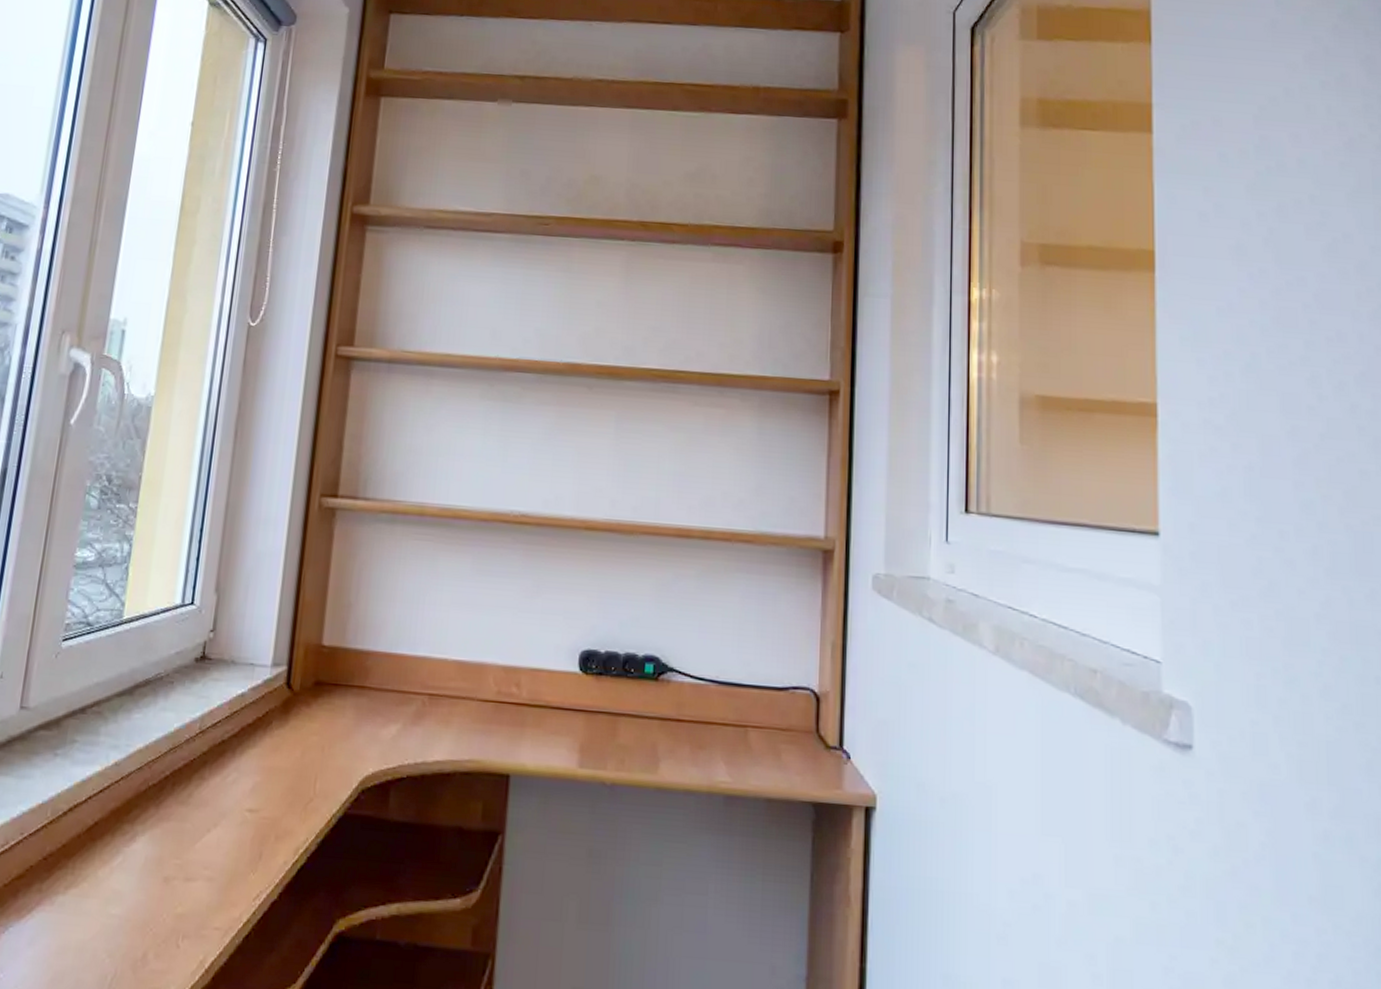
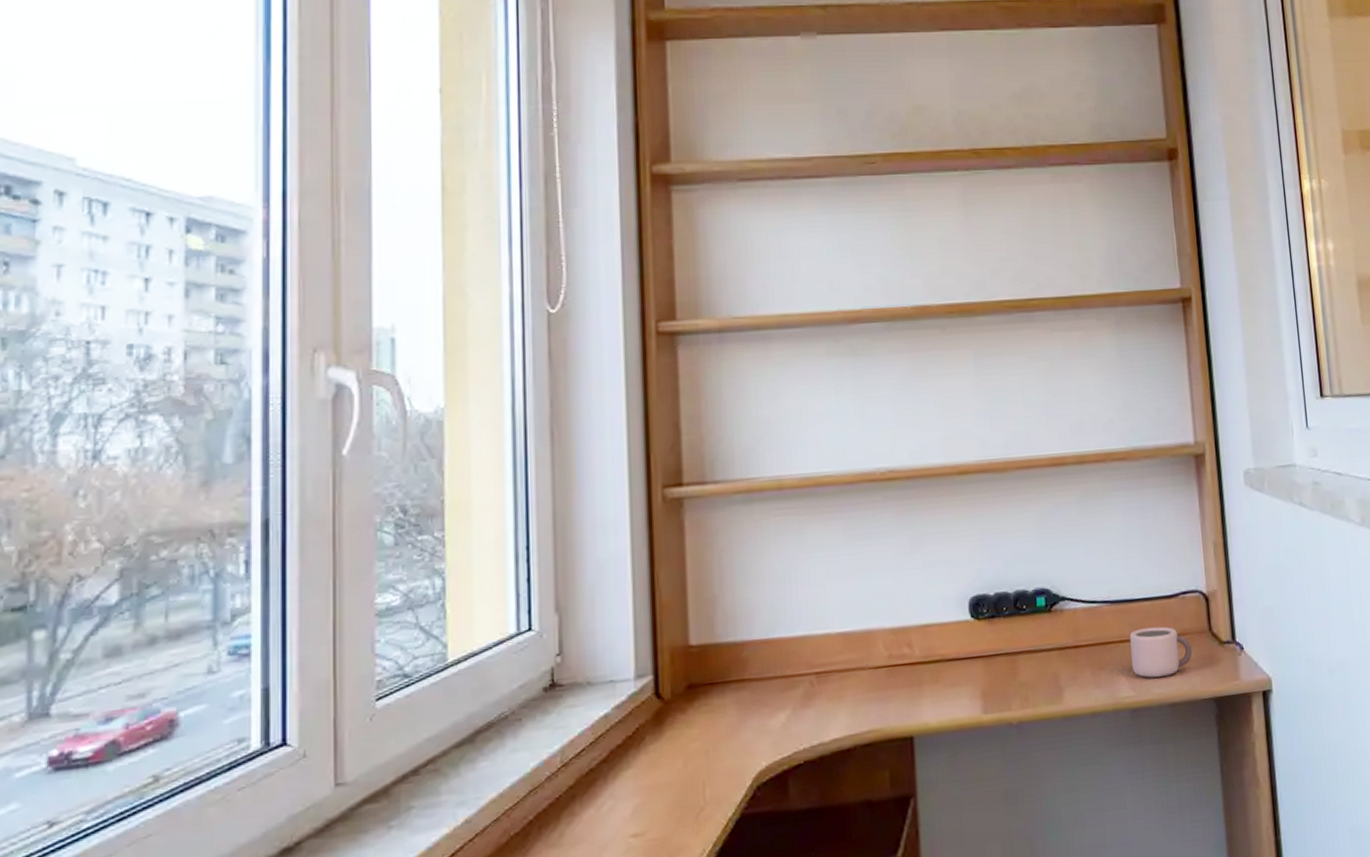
mug: none [731,715,796,769] -> present [1129,626,1193,678]

